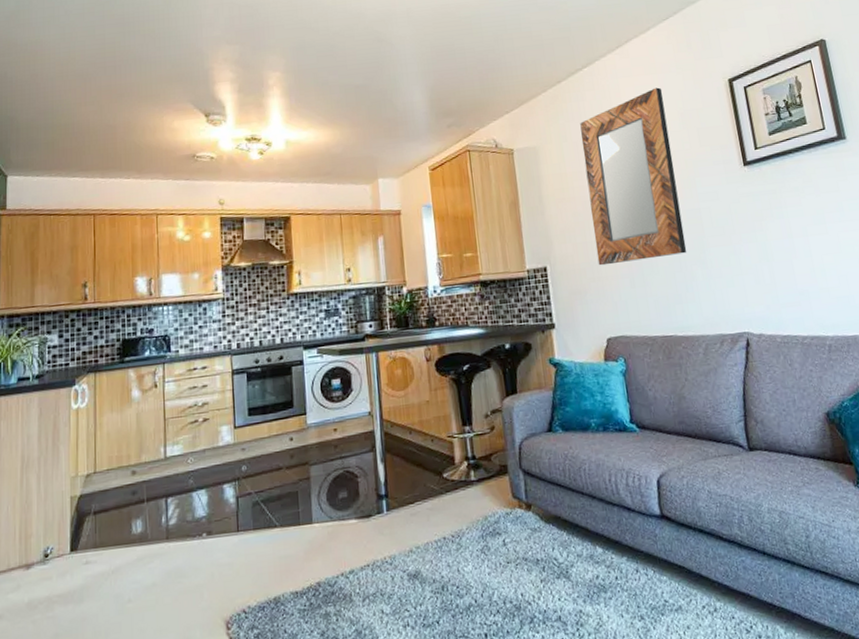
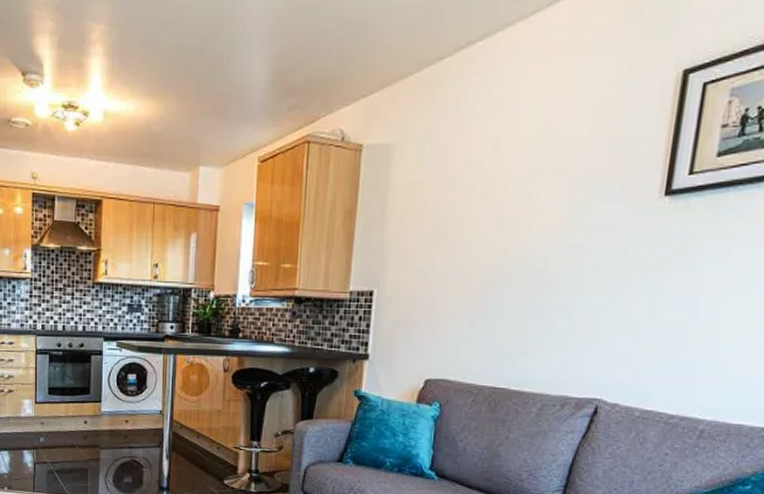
home mirror: present [580,87,687,266] -> none [436,75,581,299]

